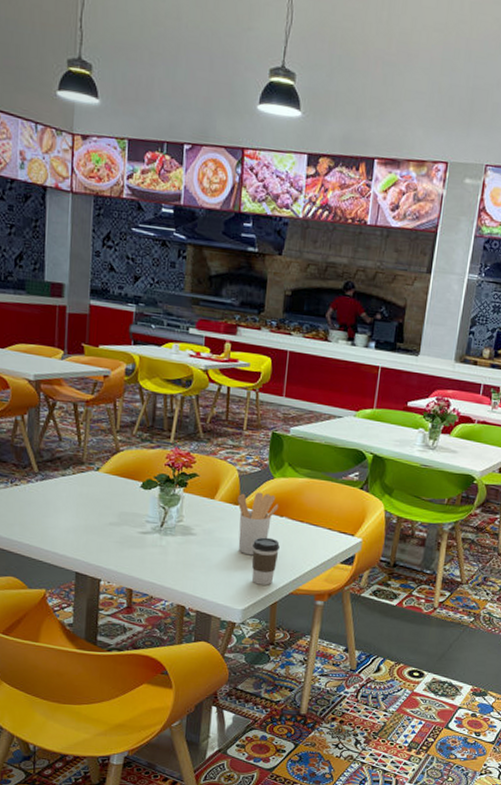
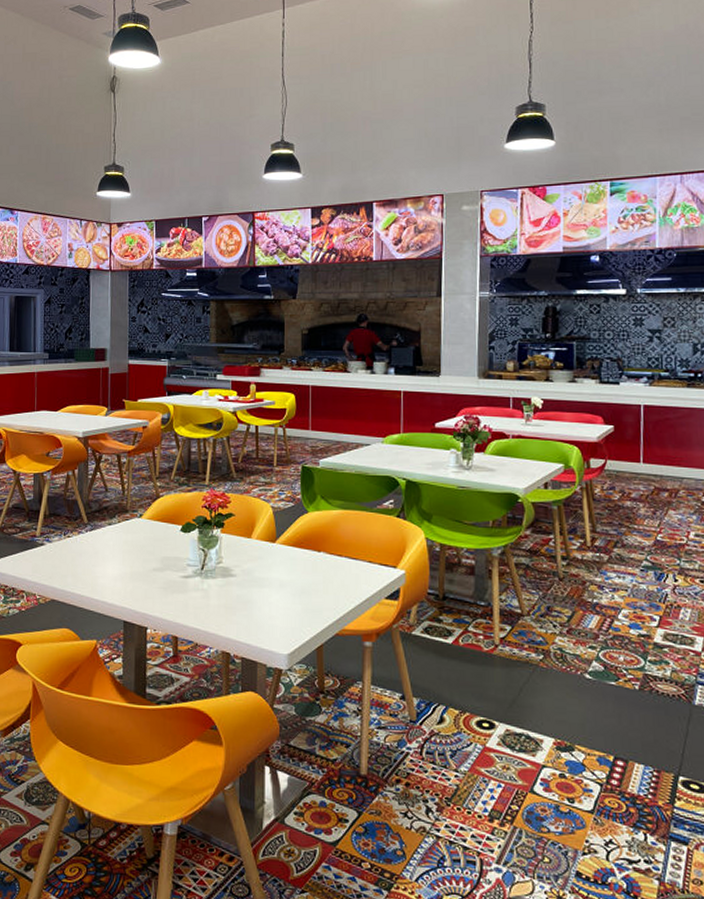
utensil holder: present [237,492,278,556] -> none [274,527,314,595]
coffee cup: present [251,537,280,585] -> none [293,574,320,627]

